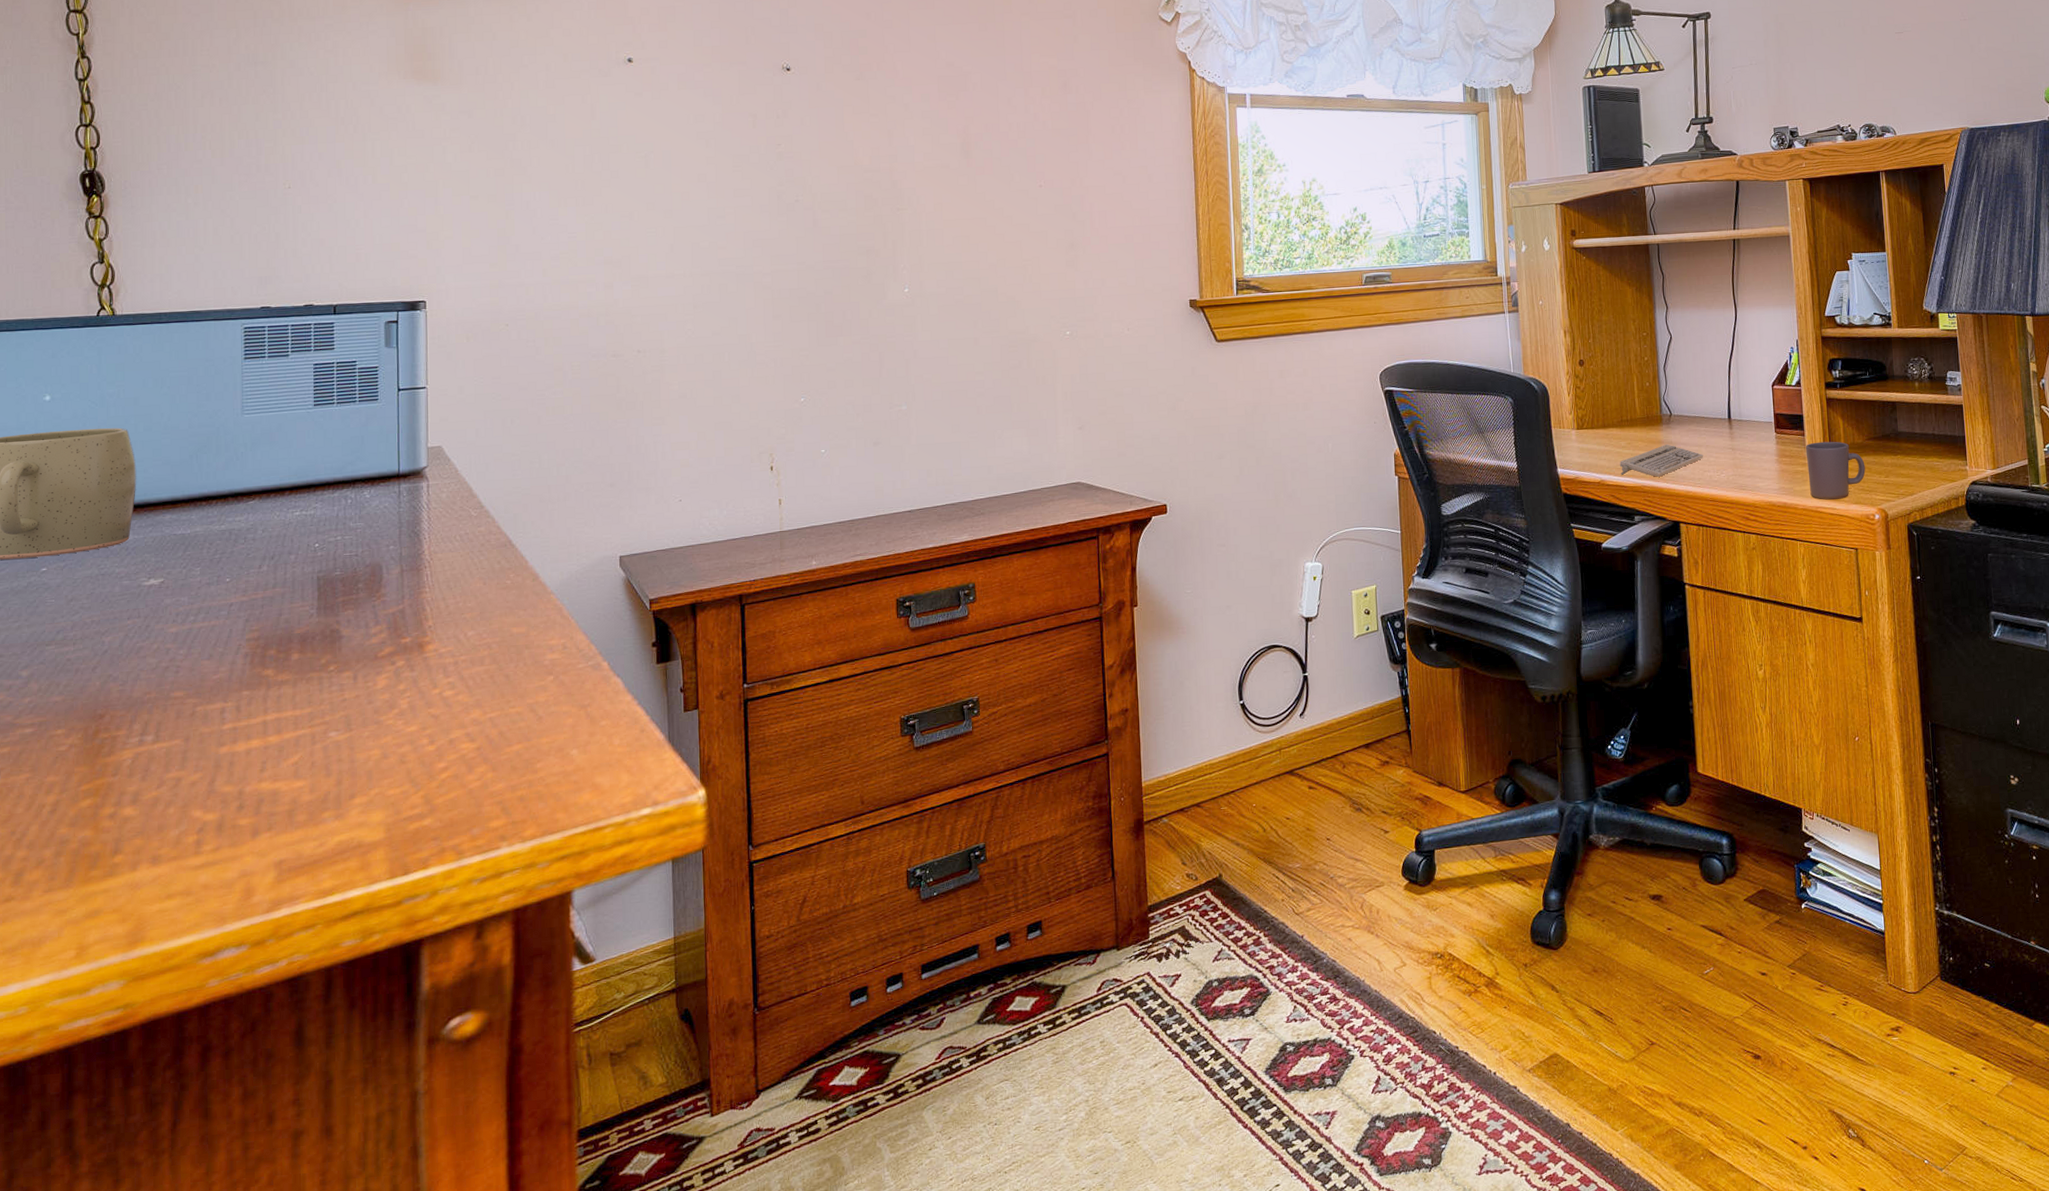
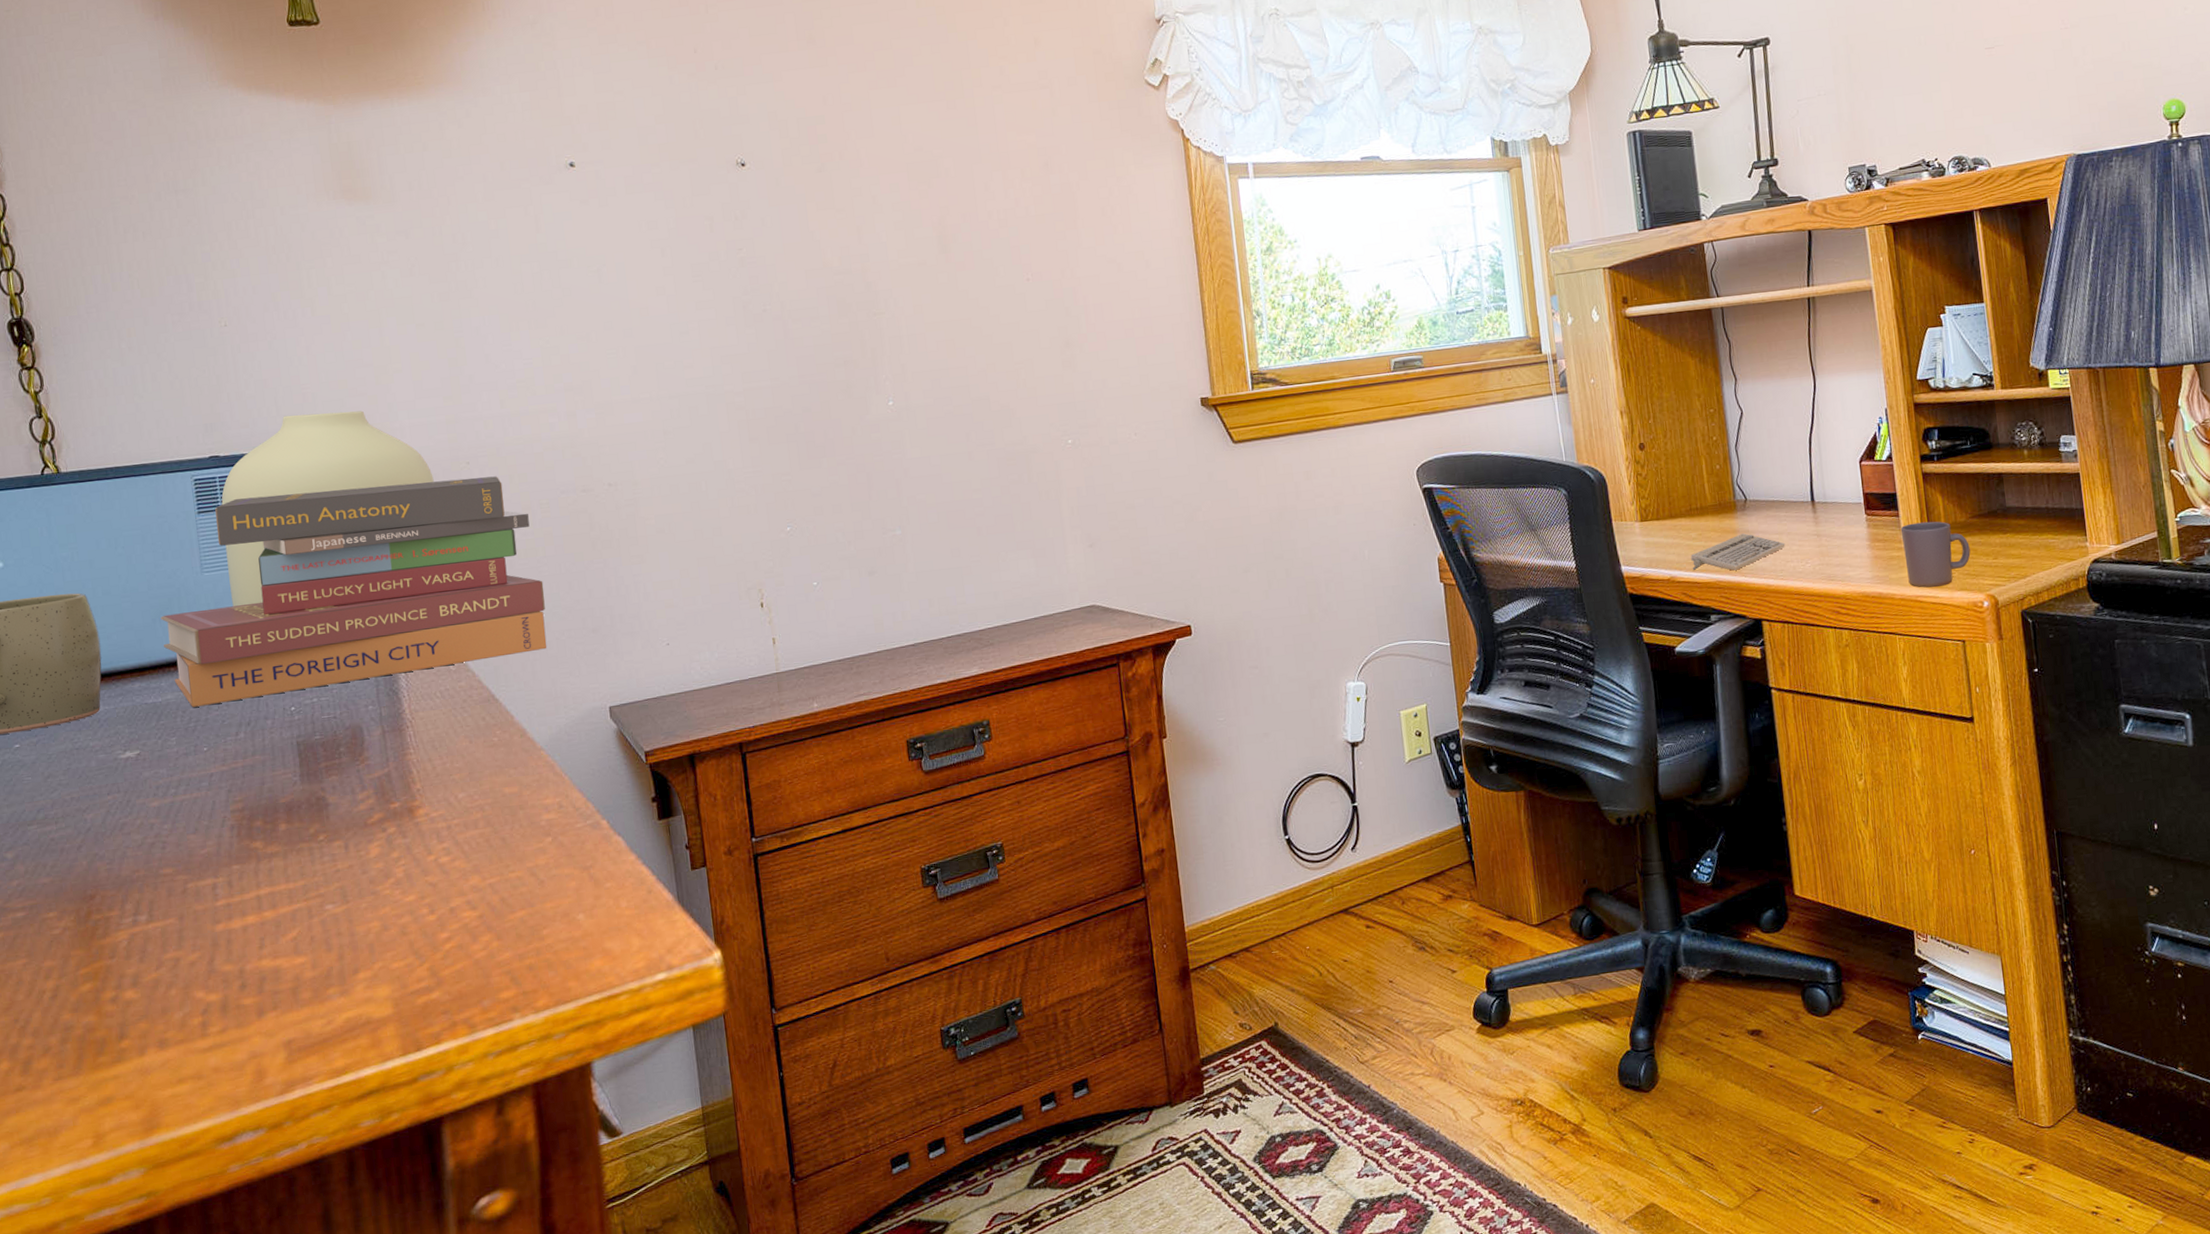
books: none [197,338,568,540] -> present [160,476,547,707]
vase: none [268,272,473,448] -> present [221,410,434,607]

